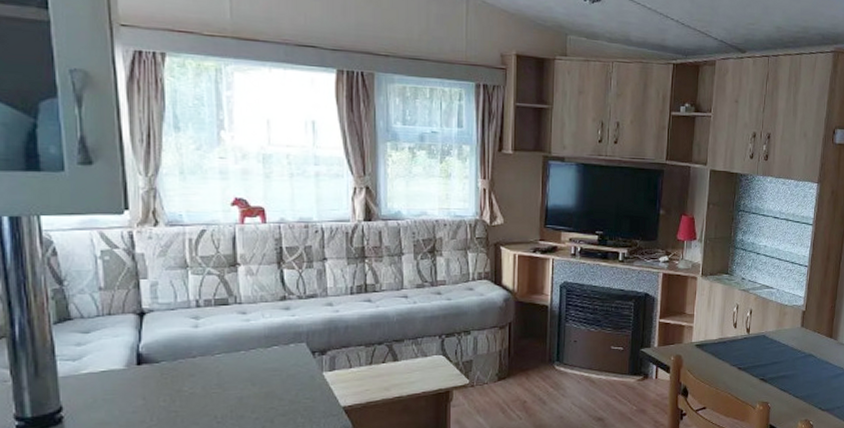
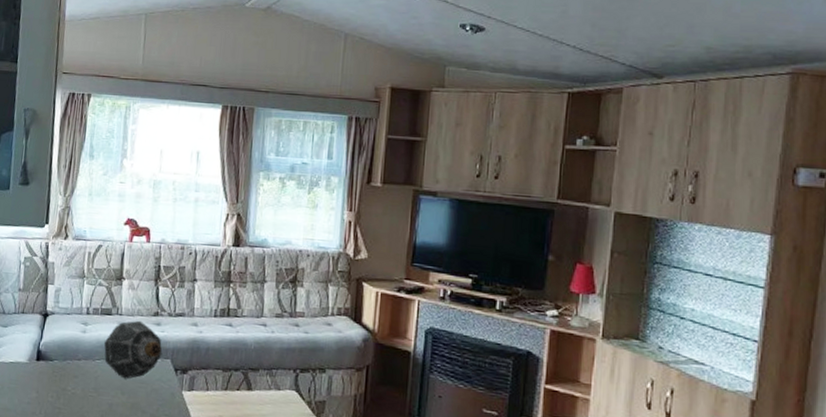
grenade: none [222,307,295,370] -> present [103,320,163,379]

